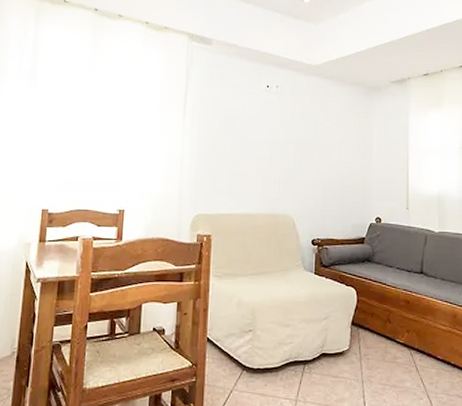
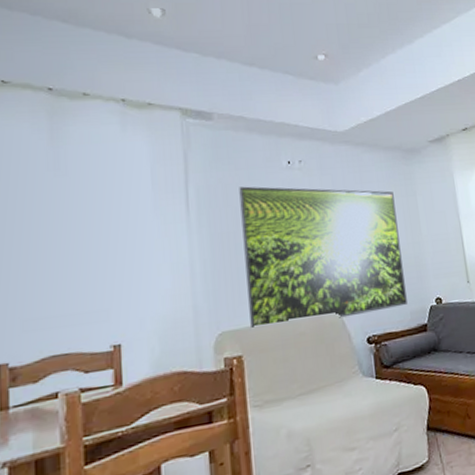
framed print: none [220,102,352,220] -> present [239,186,407,328]

